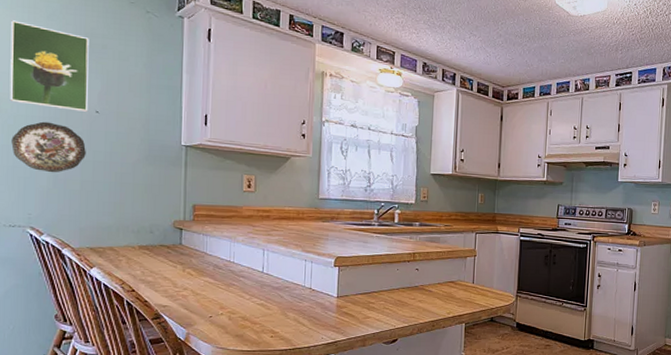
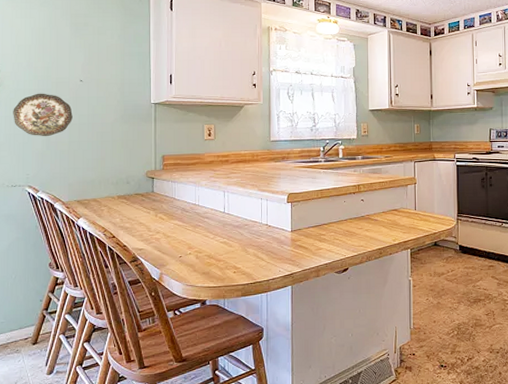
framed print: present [9,20,89,112] -> none [11,10,74,82]

